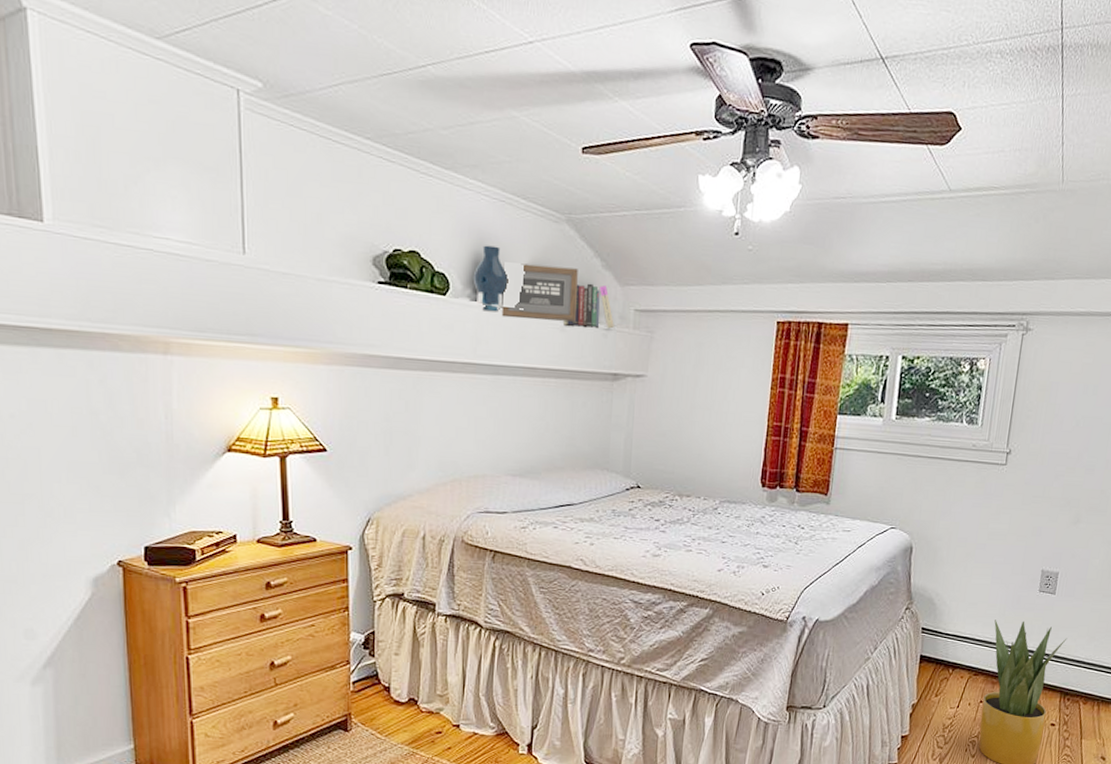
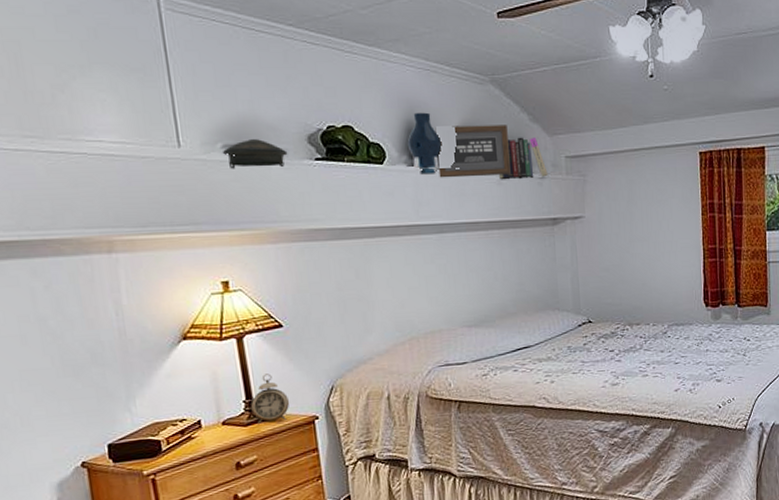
decorative box: none [287,254,351,287] -> present [223,139,288,169]
alarm clock: none [287,497,326,548] -> present [251,373,290,425]

